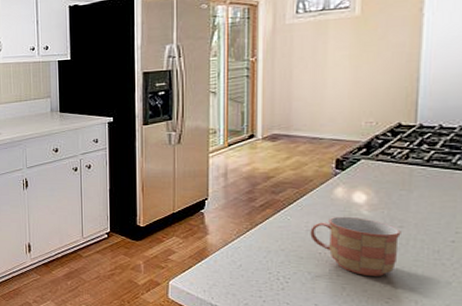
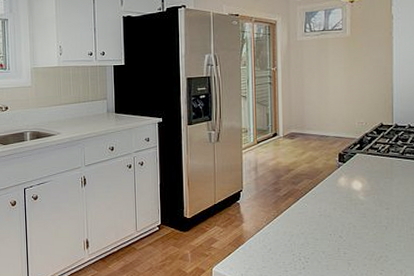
mug: present [310,216,401,276] -> none [323,201,388,252]

